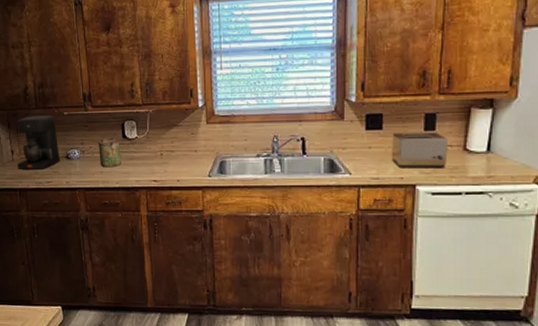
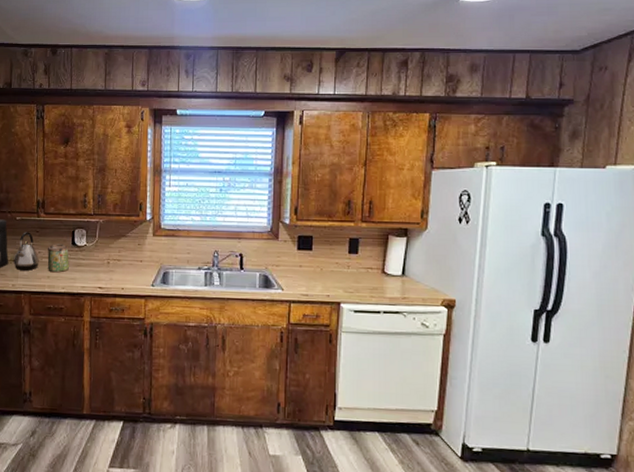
kettle: none [65,127,91,167] -> present [14,232,39,271]
toaster: present [391,132,448,169] -> none [319,254,368,289]

